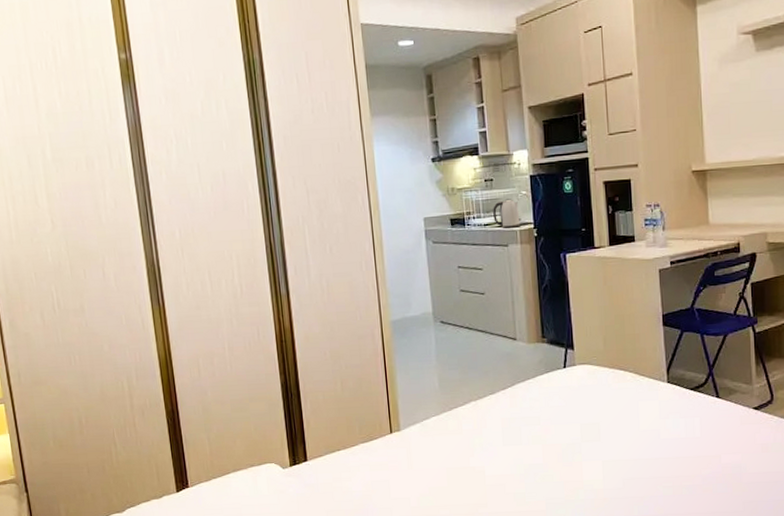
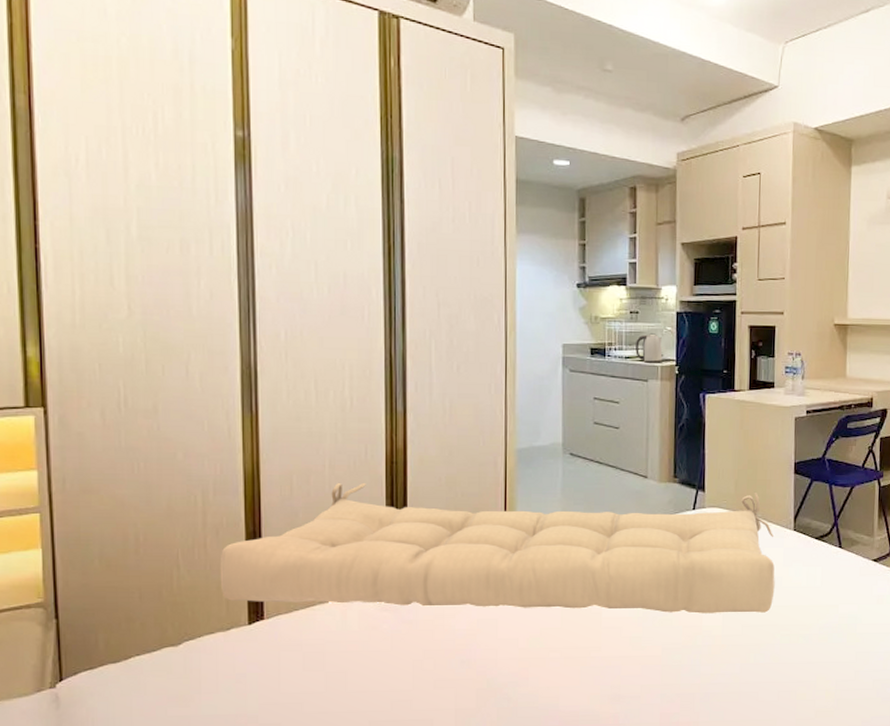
seat cushion: none [148,346,653,472] -> present [220,482,775,614]

